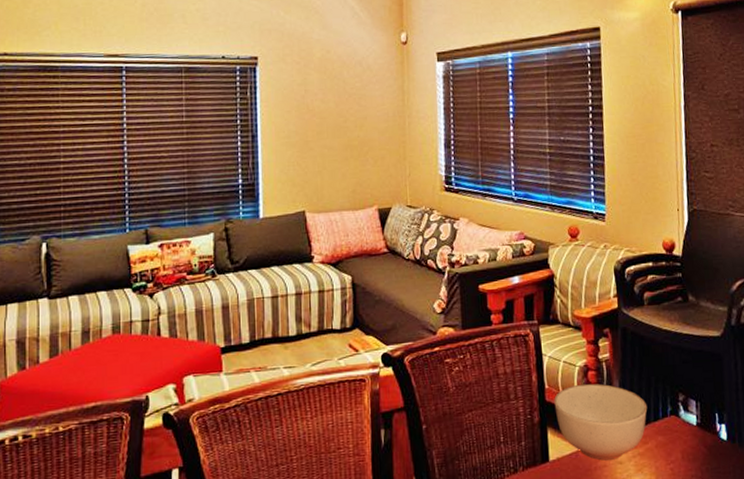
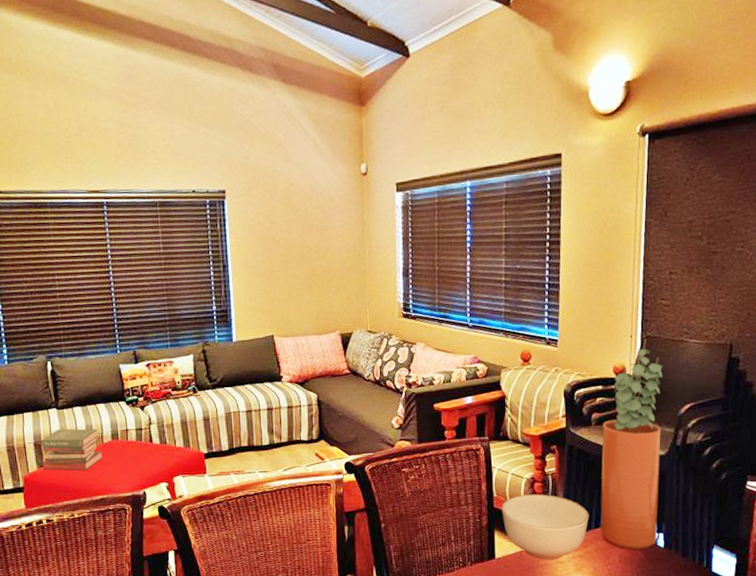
books: none [24,321,100,373] -> present [41,428,103,471]
vase: none [655,212,719,446] -> present [600,339,663,551]

